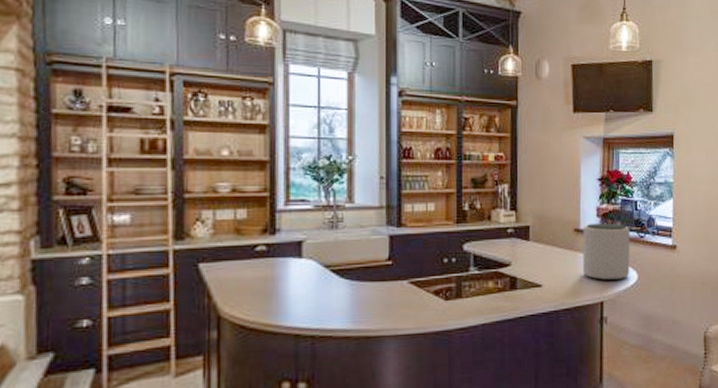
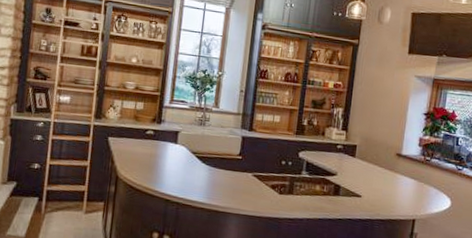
plant pot: present [582,222,631,281] -> none [399,150,449,204]

